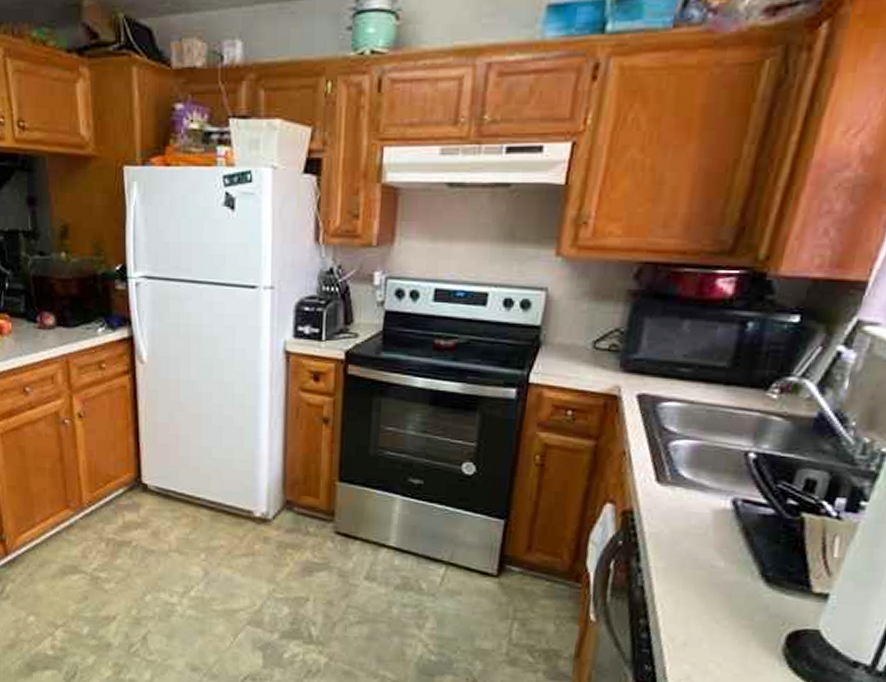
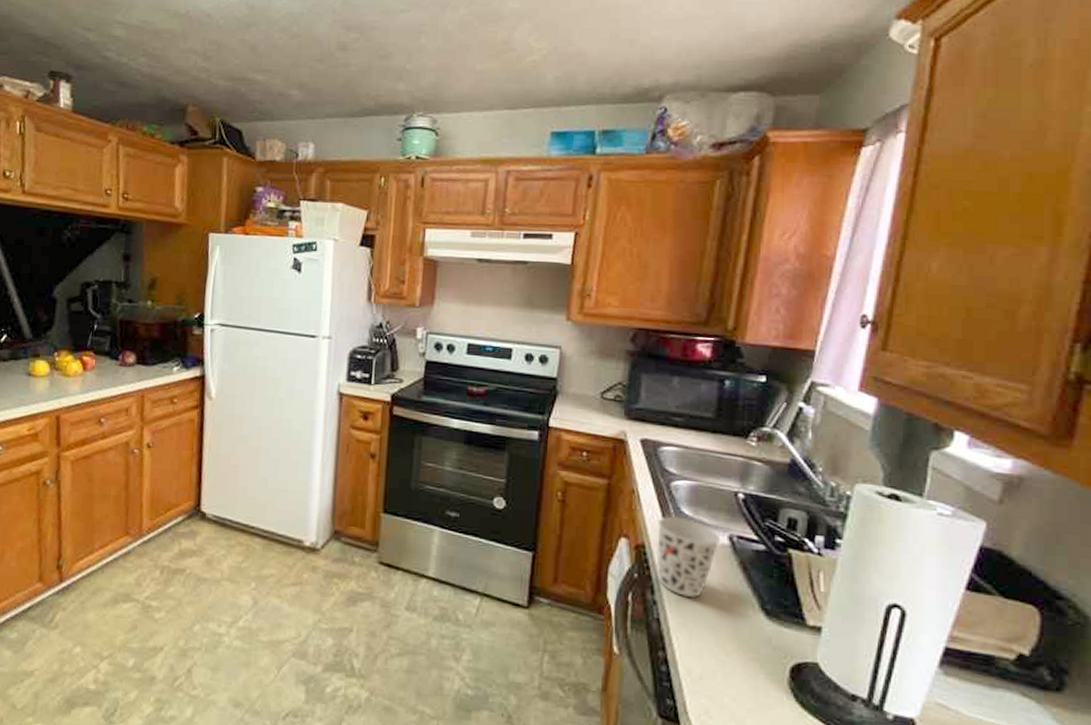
cup: none [645,479,723,566] -> present [657,516,721,598]

